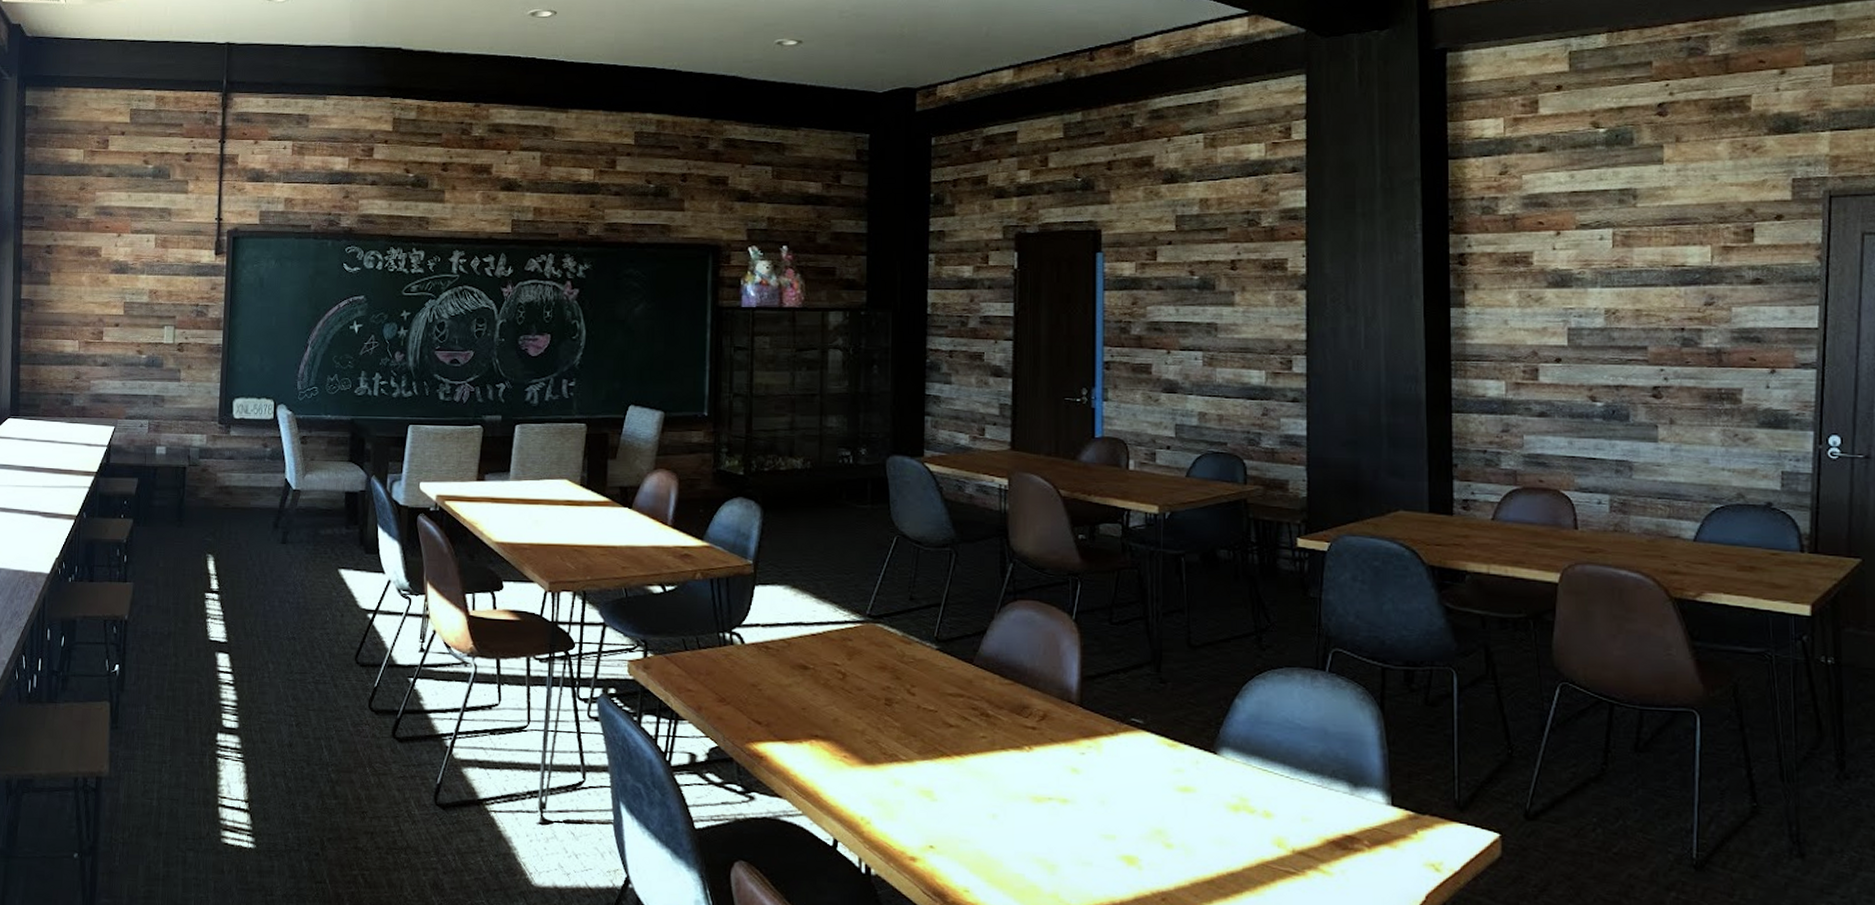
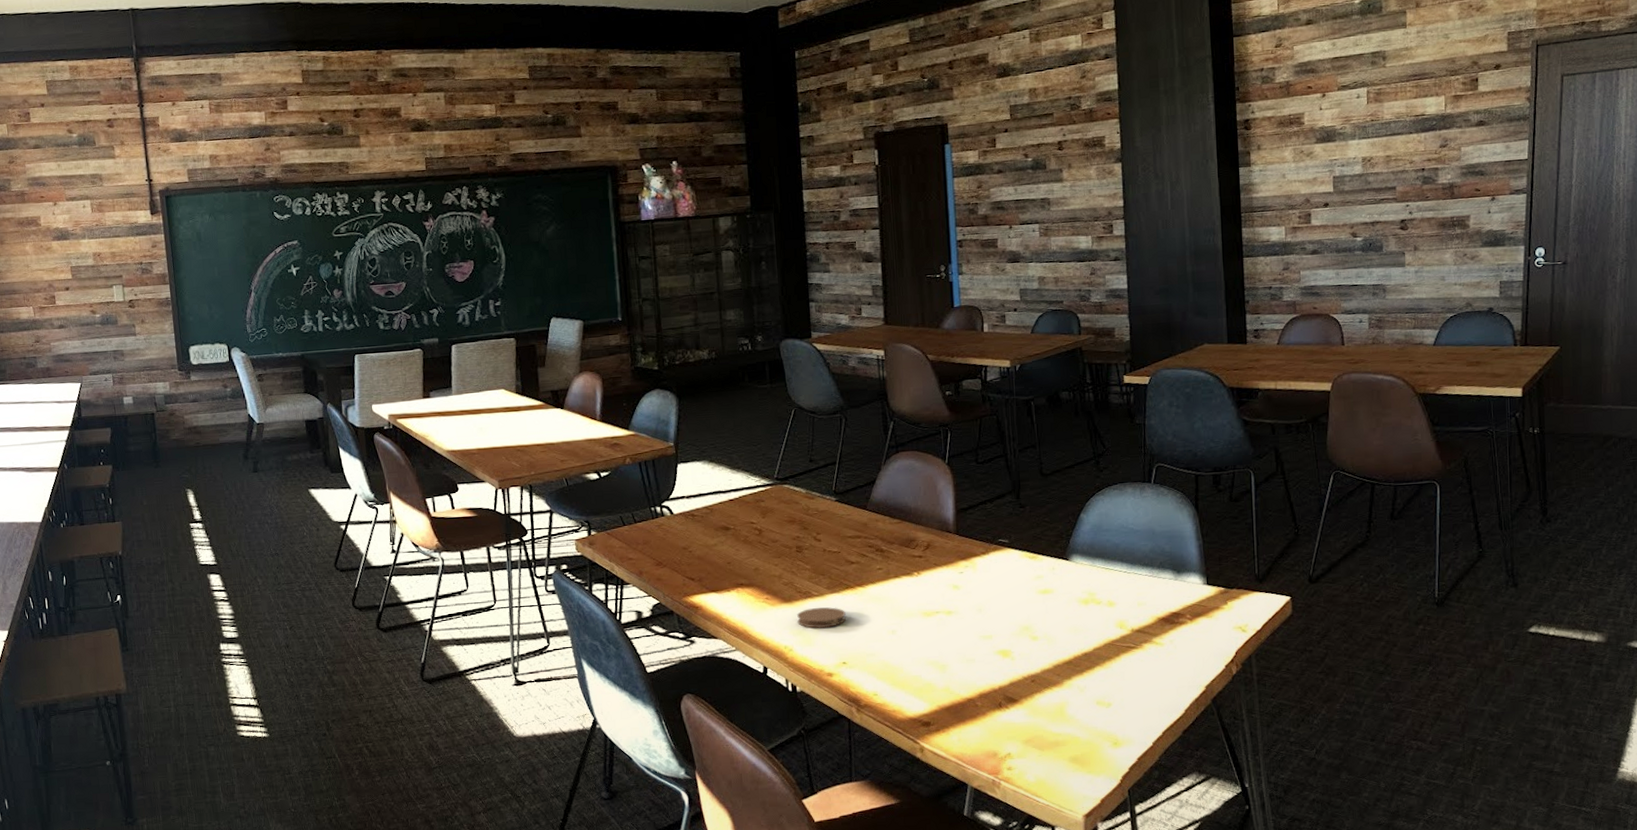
coaster: none [879,775,938,802] -> present [797,607,846,629]

